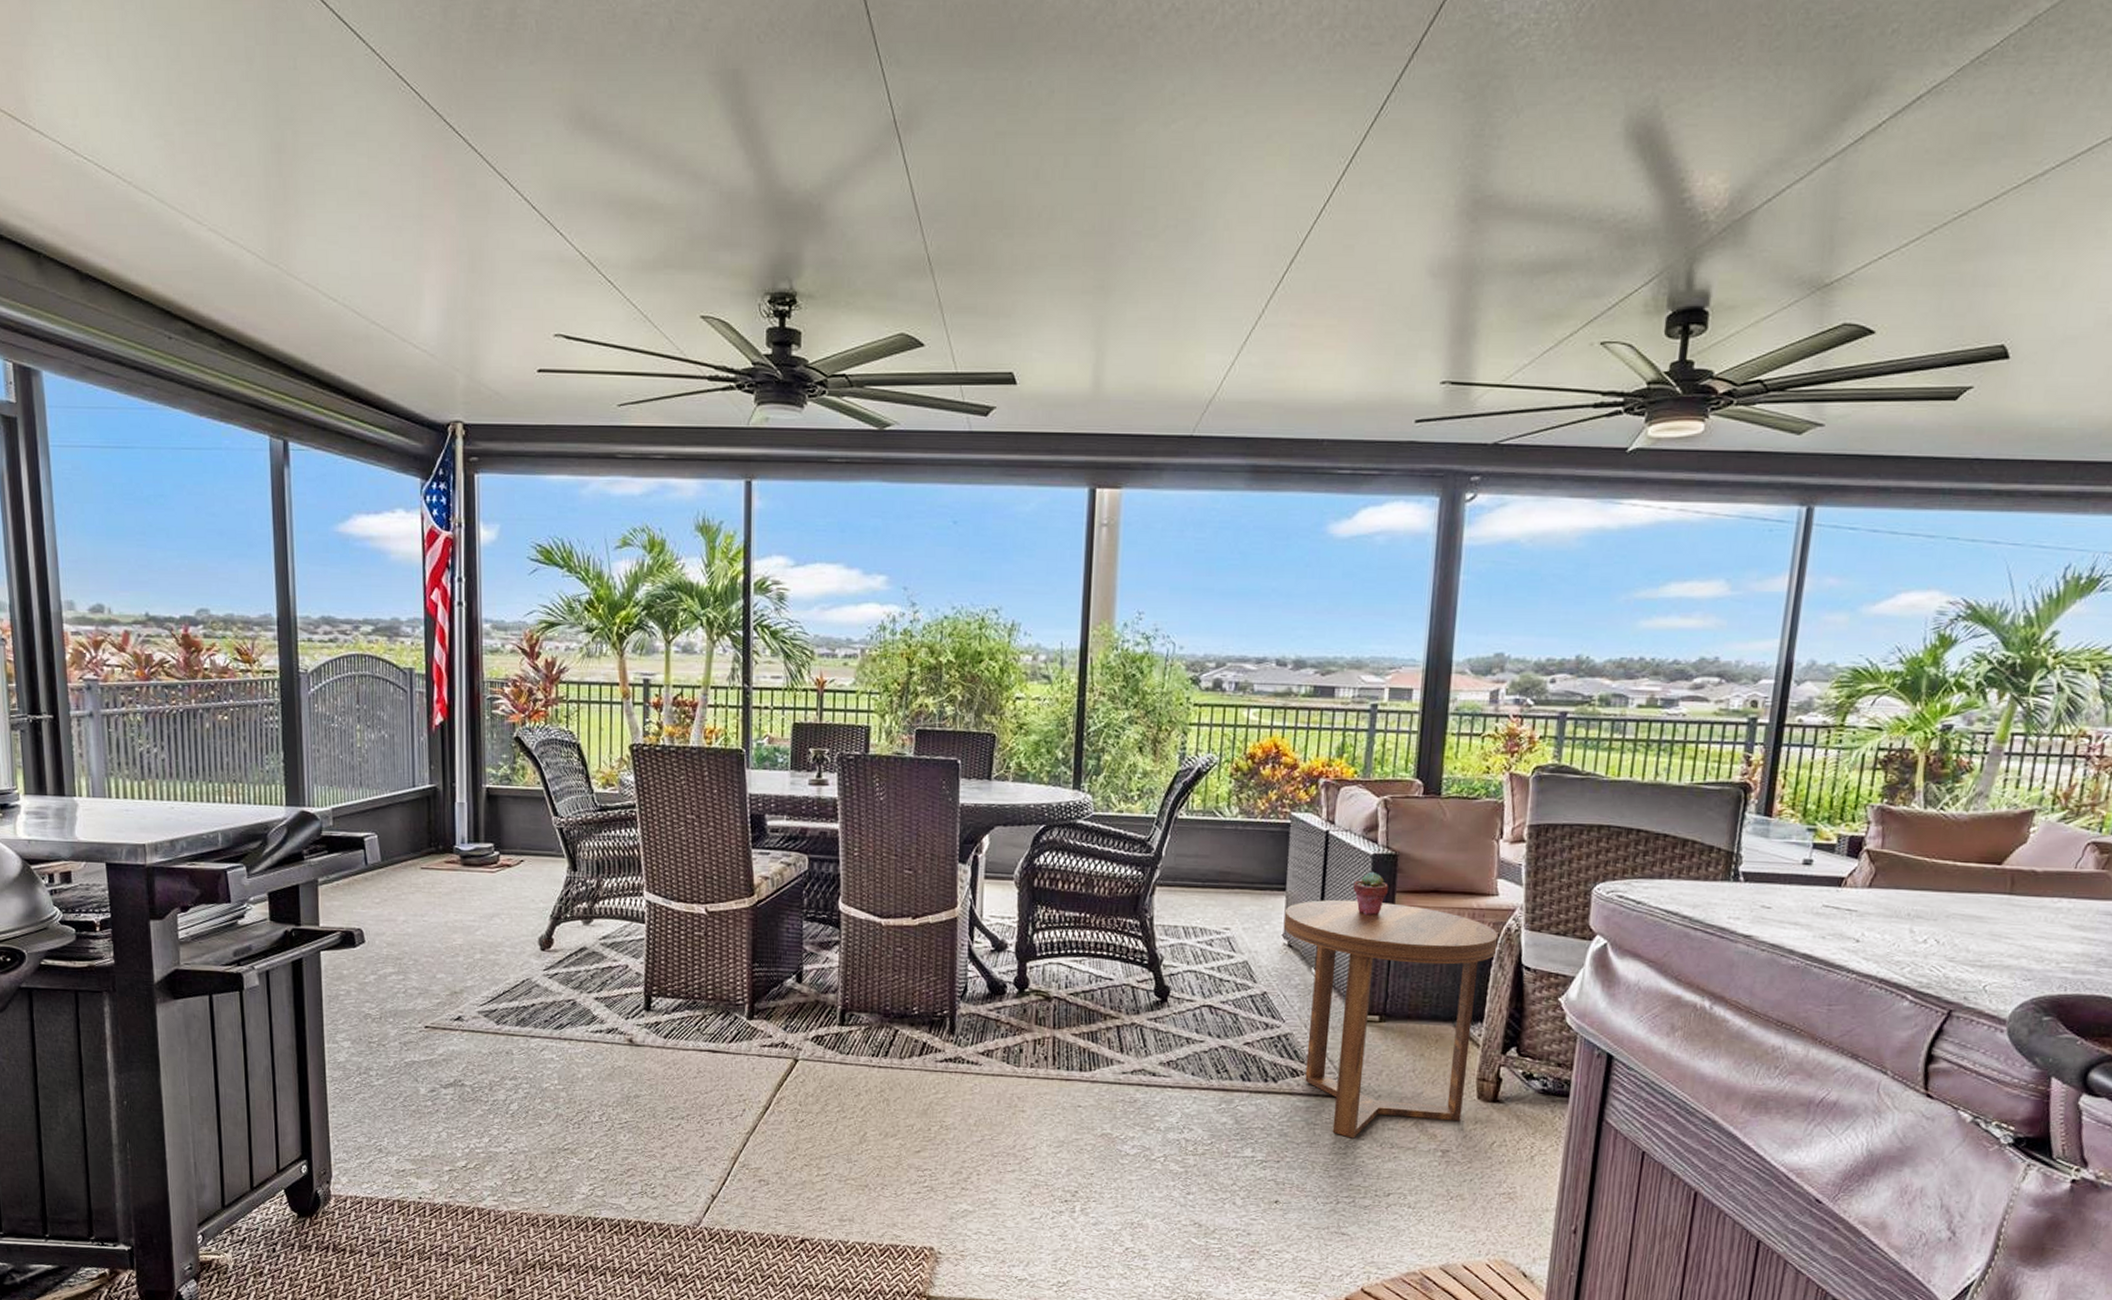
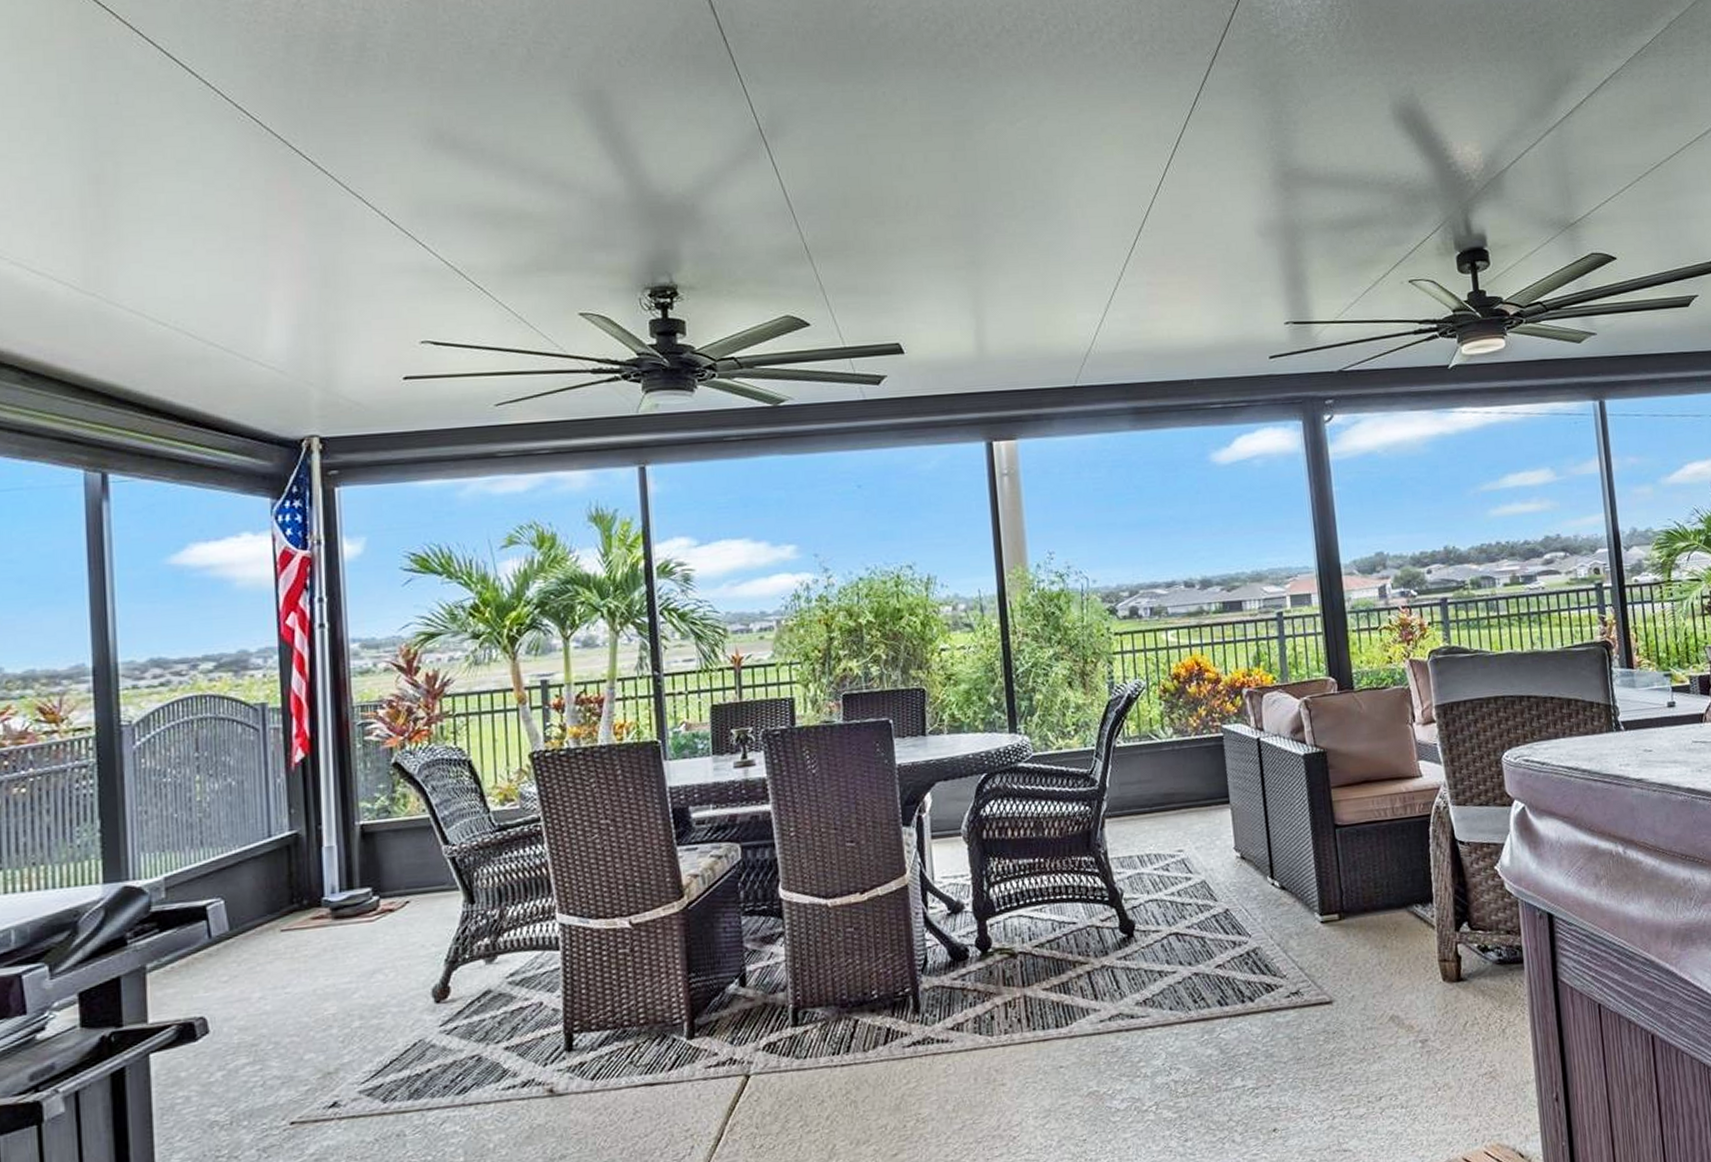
side table: present [1284,899,1499,1139] -> none [1233,799,1432,1046]
potted succulent: present [1353,871,1388,916] -> none [1291,771,1324,816]

